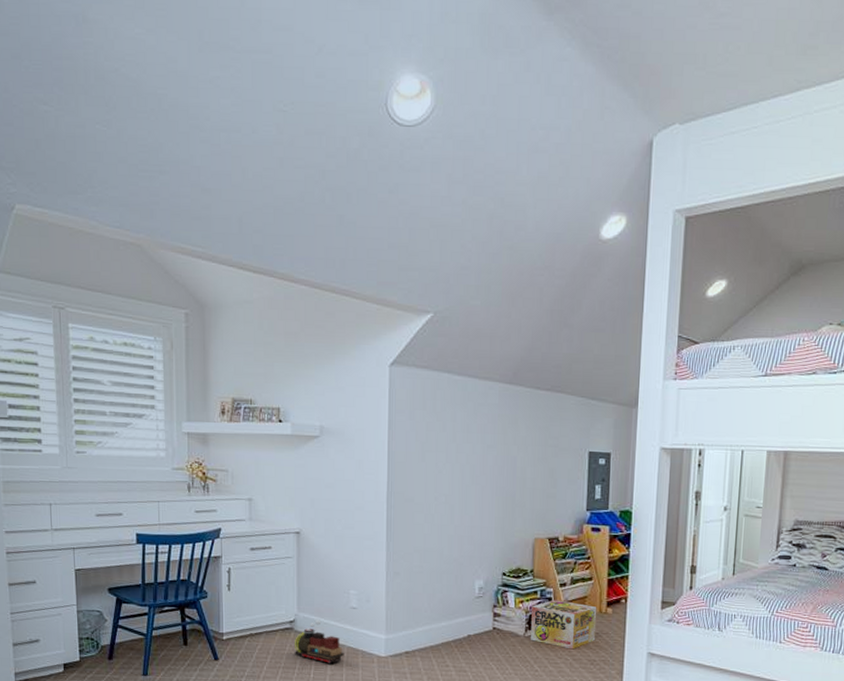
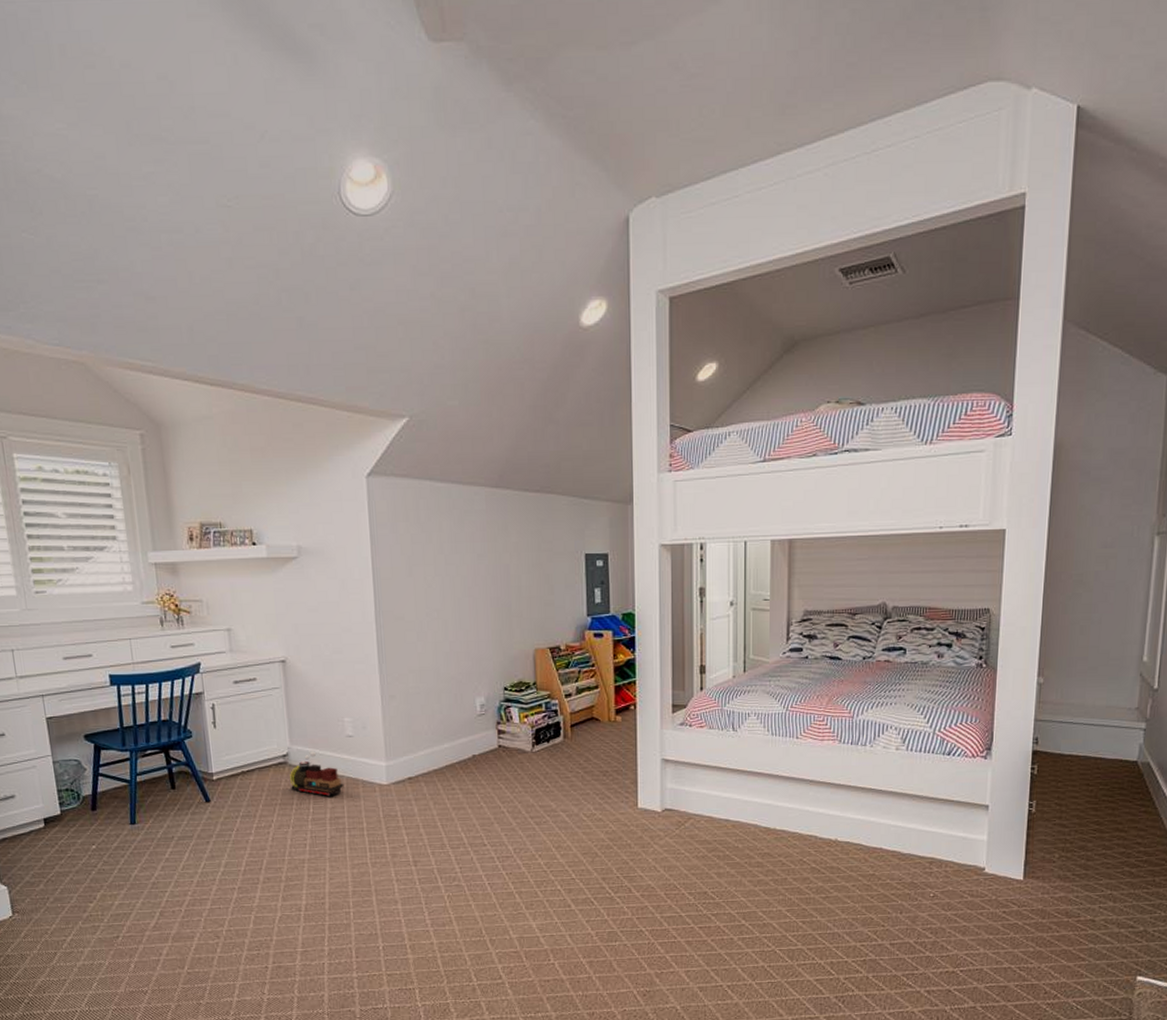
fireworks box: present [531,600,597,650] -> none [537,711,607,762]

